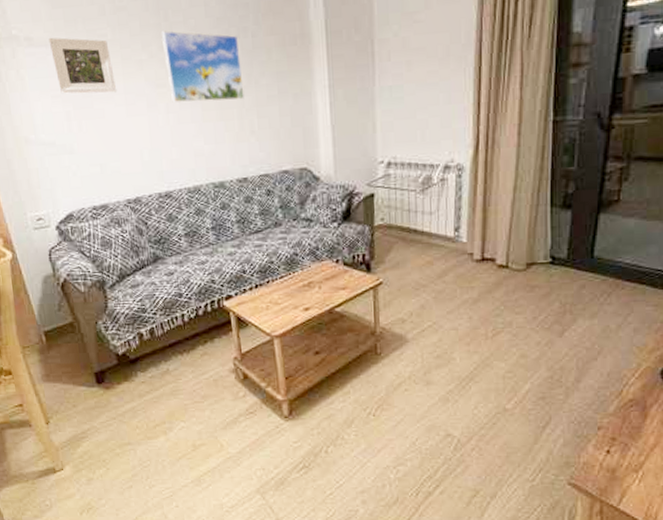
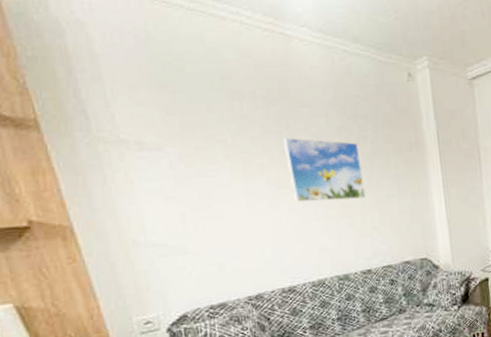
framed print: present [48,37,117,94] -> none [162,141,237,196]

